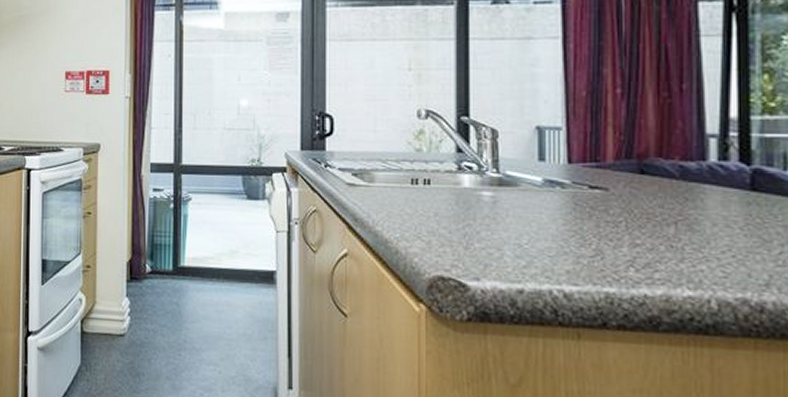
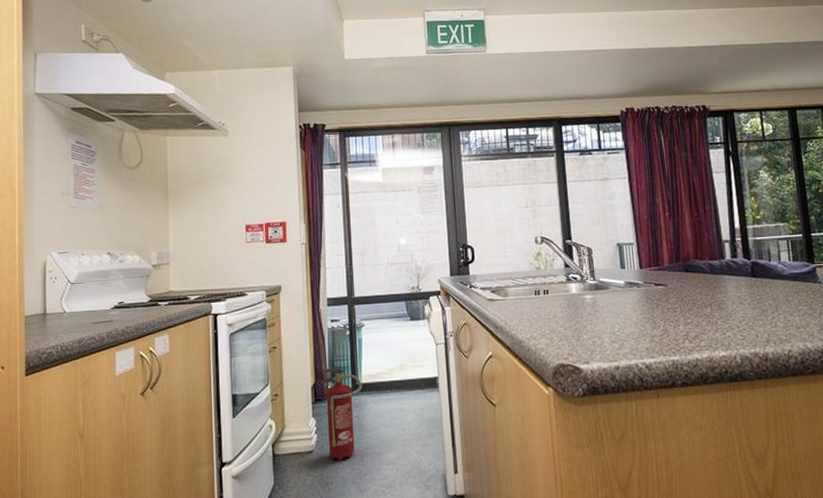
fire extinguisher: none [137,243,185,351] -> present [320,367,362,461]

